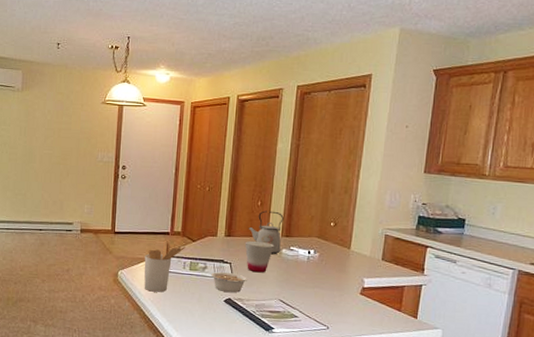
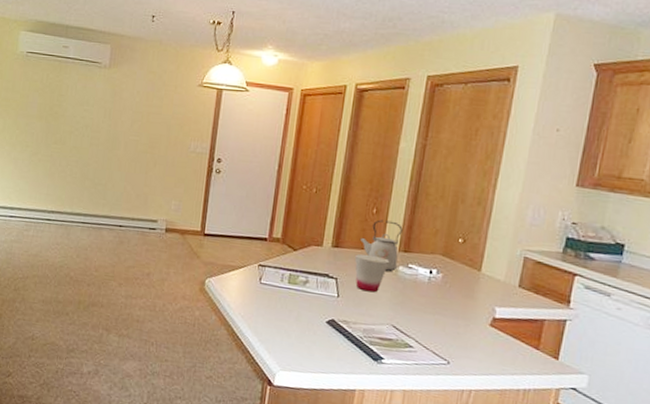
utensil holder: present [144,240,185,293] -> none [234,246,285,307]
legume: present [211,271,247,293] -> none [312,287,355,314]

